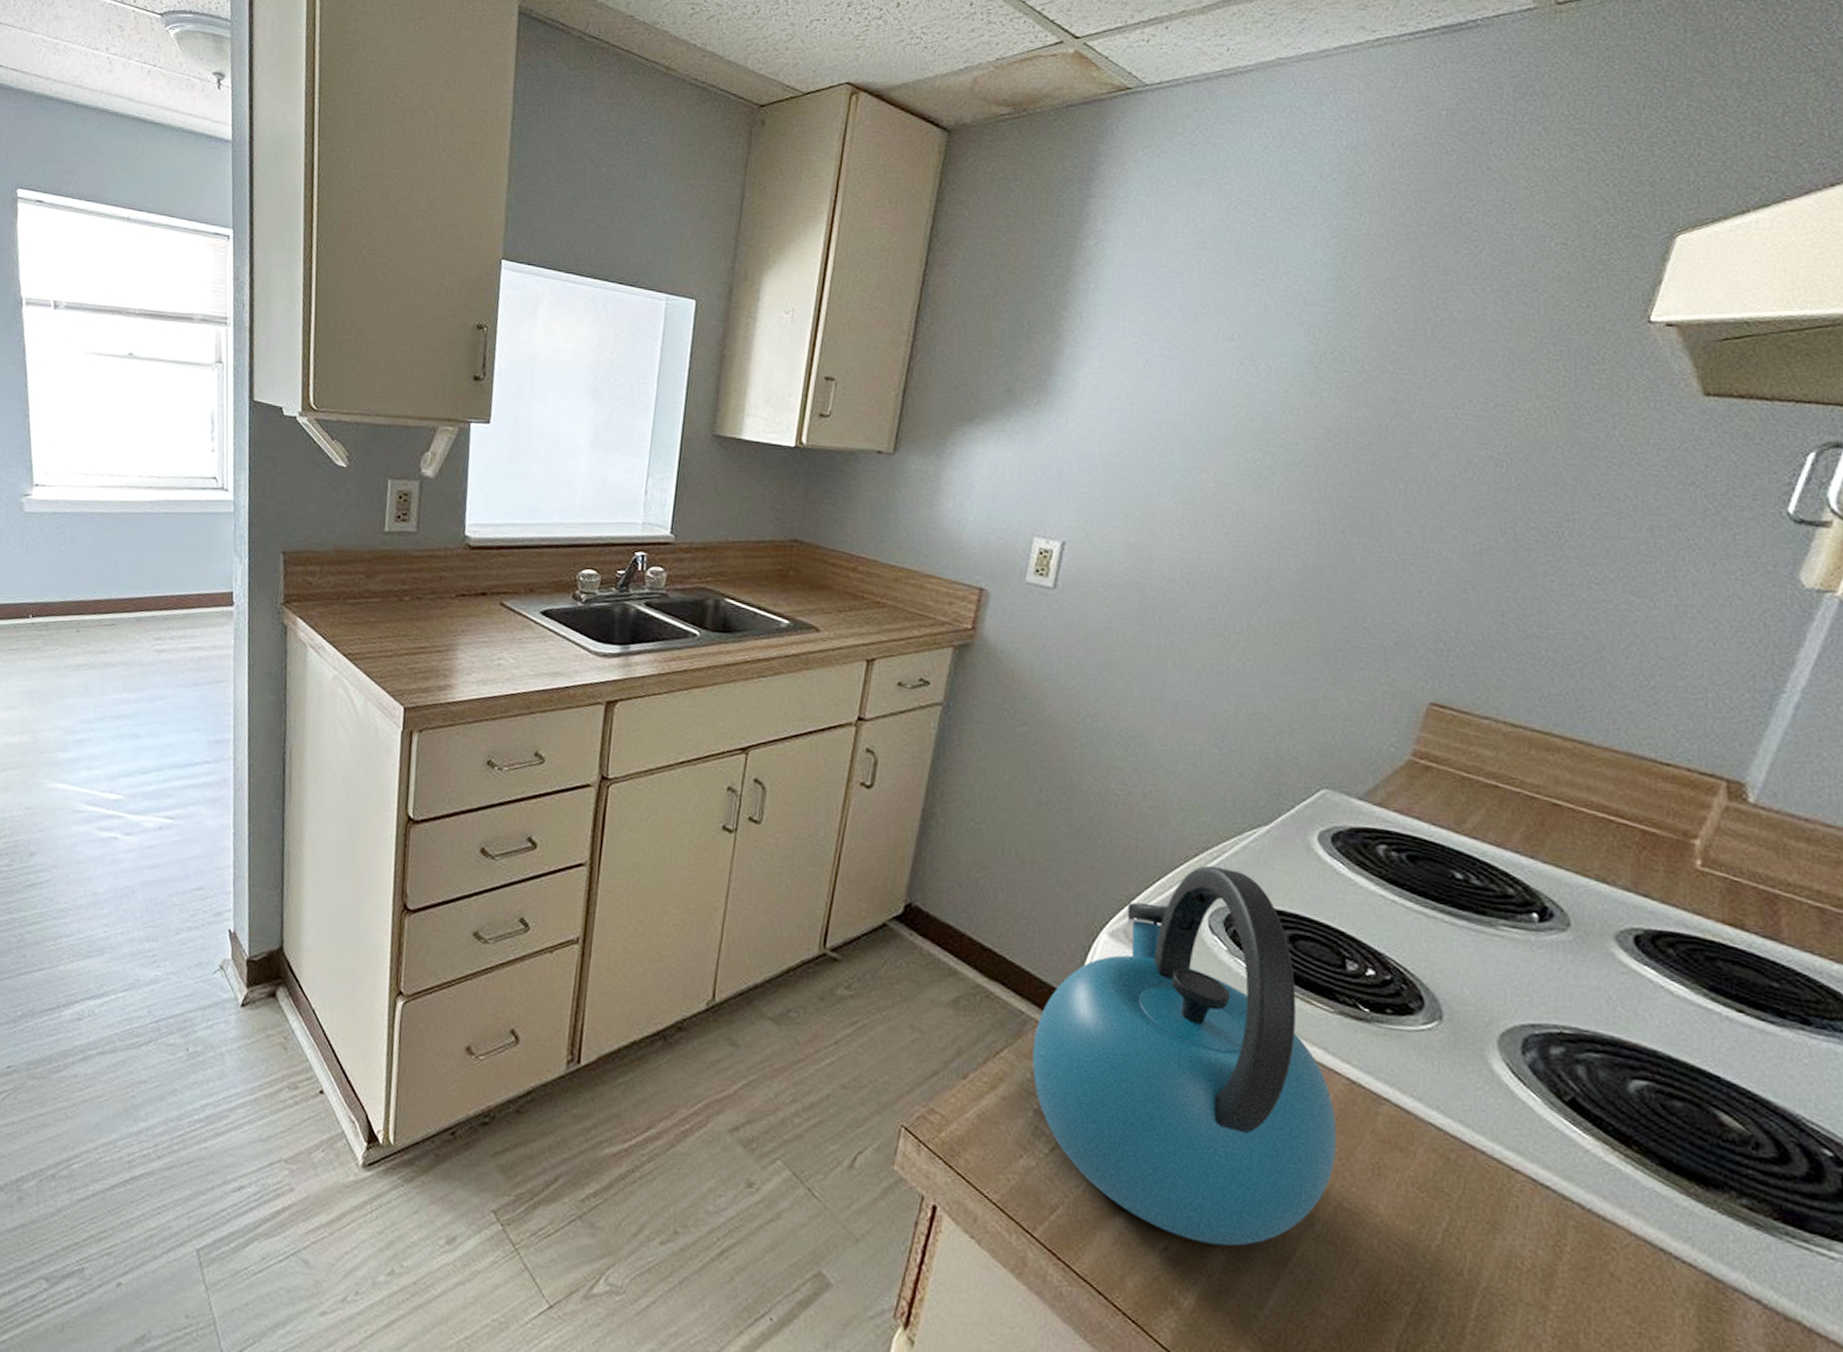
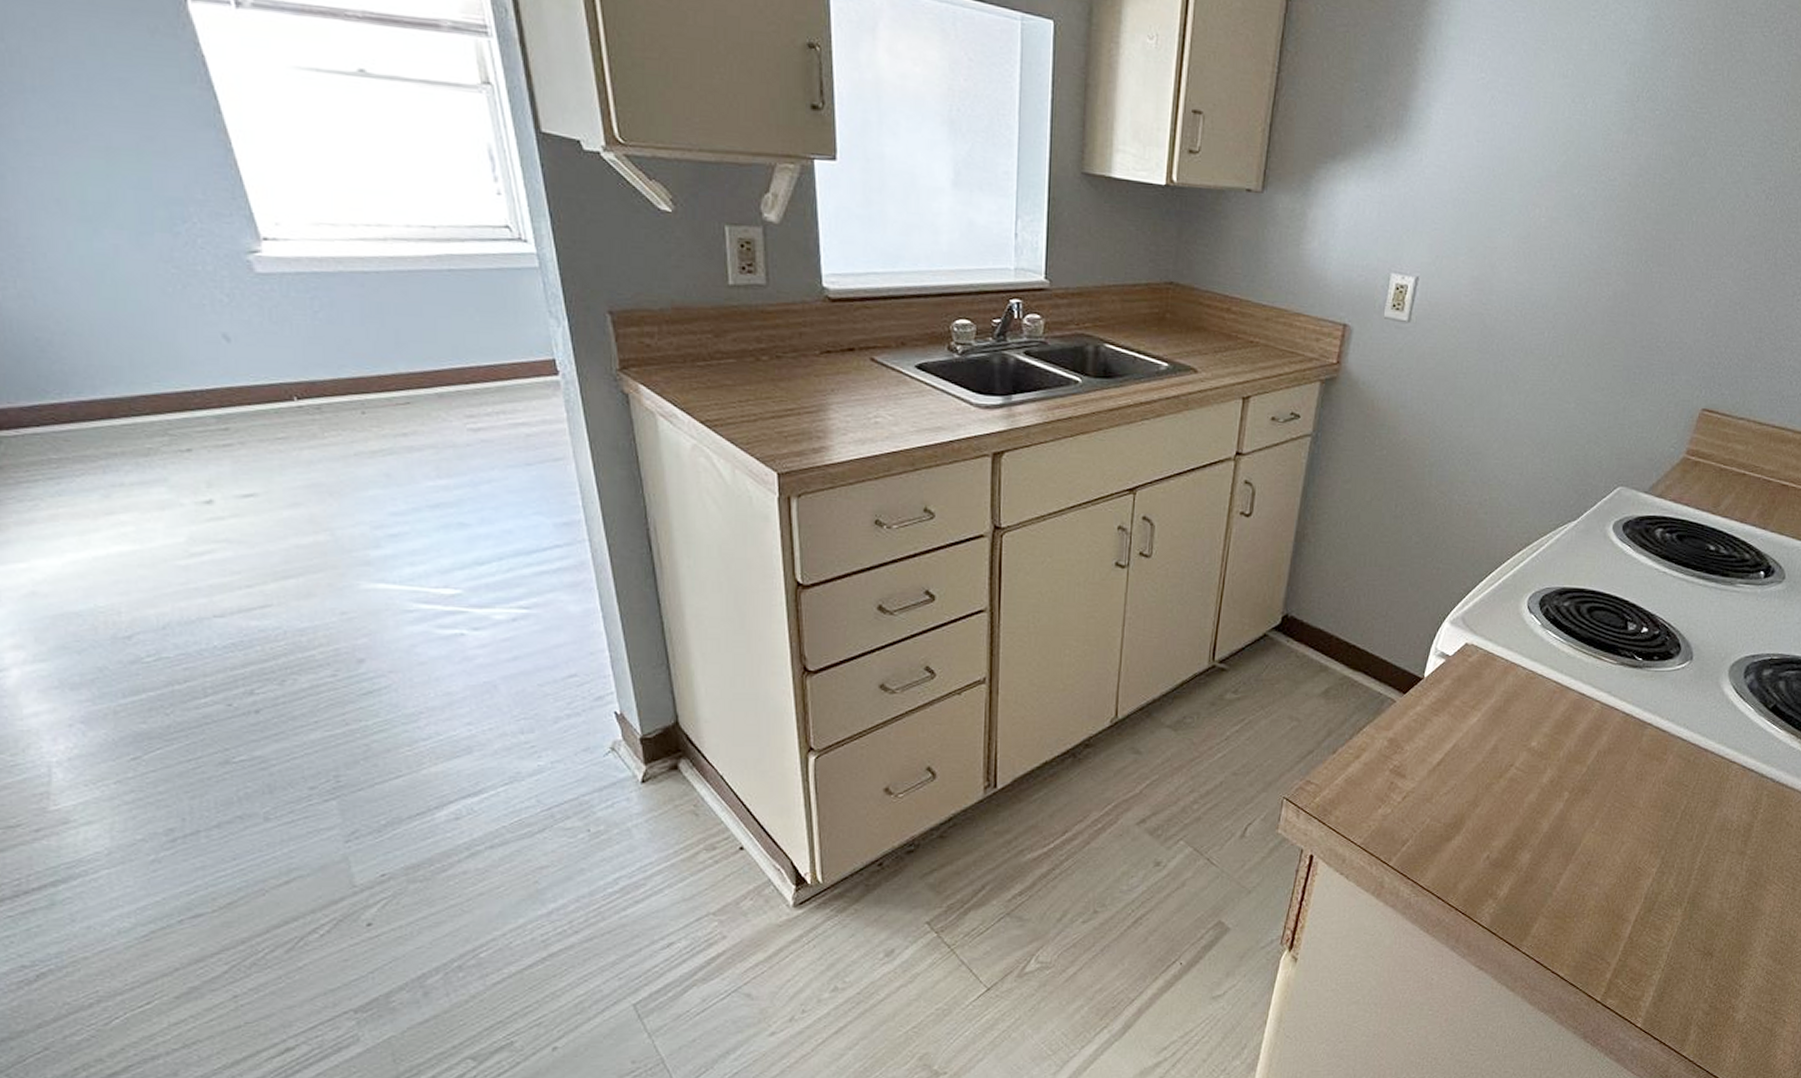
kettle: present [1032,865,1337,1247] -> none [1388,558,1614,849]

